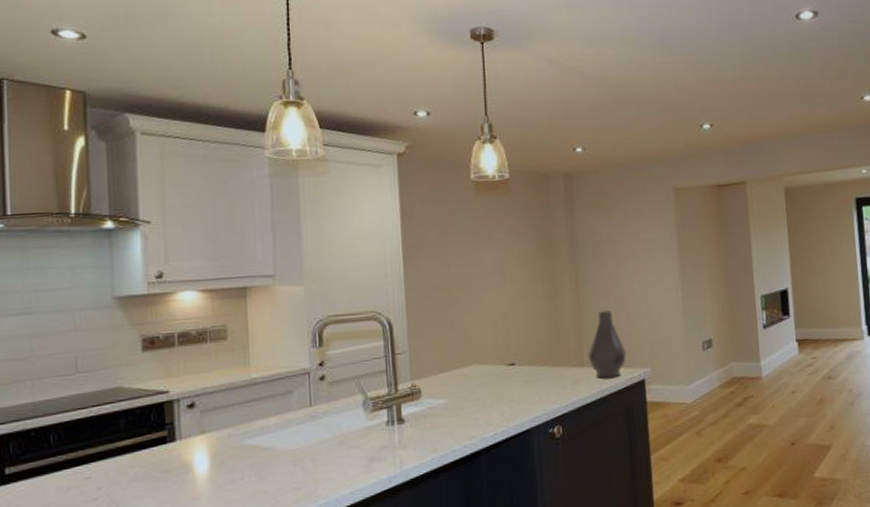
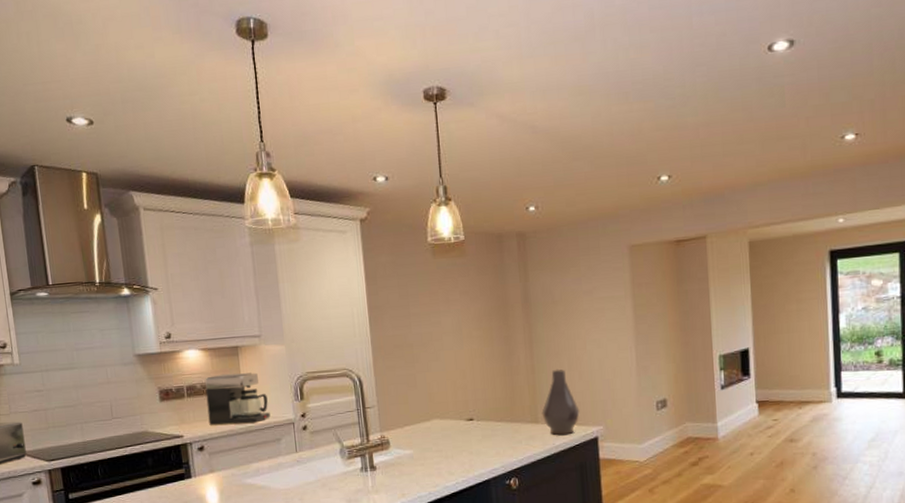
coffee maker: none [201,316,281,379] -> present [204,372,271,426]

